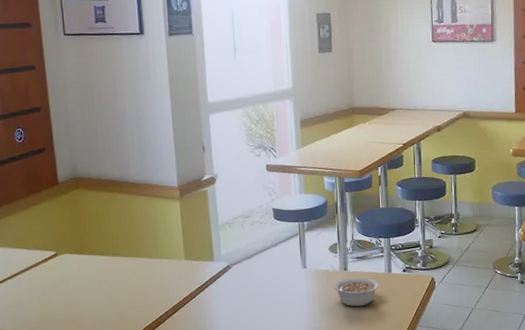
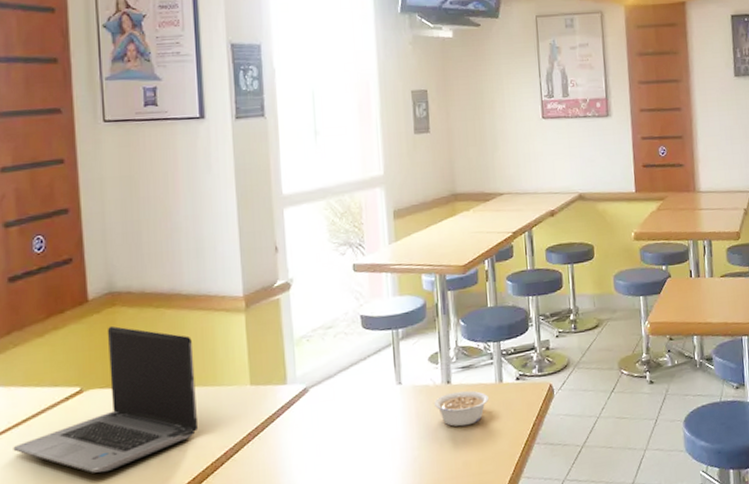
laptop computer: none [8,204,146,320] -> present [13,325,199,473]

